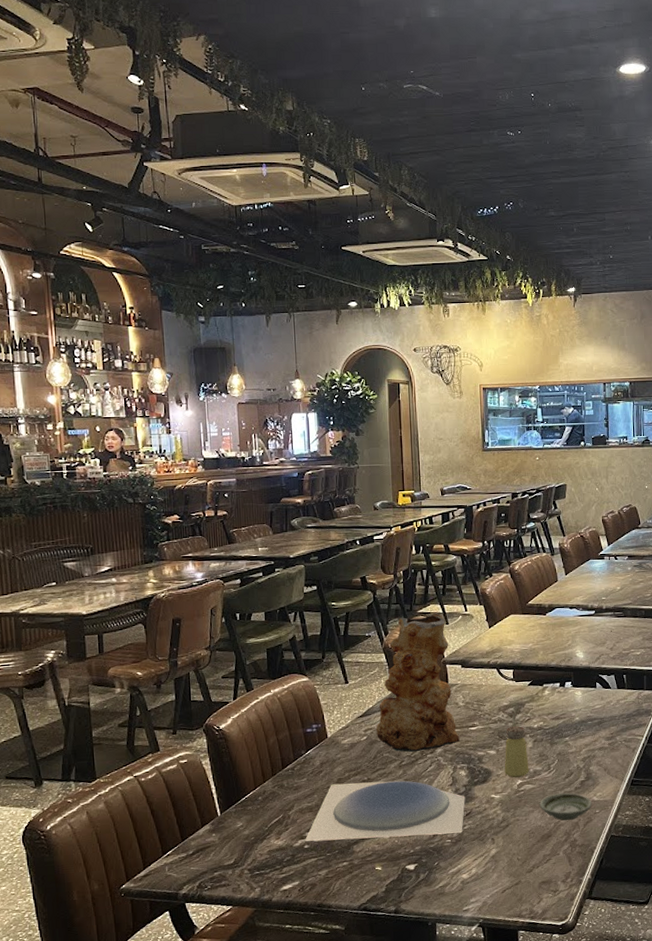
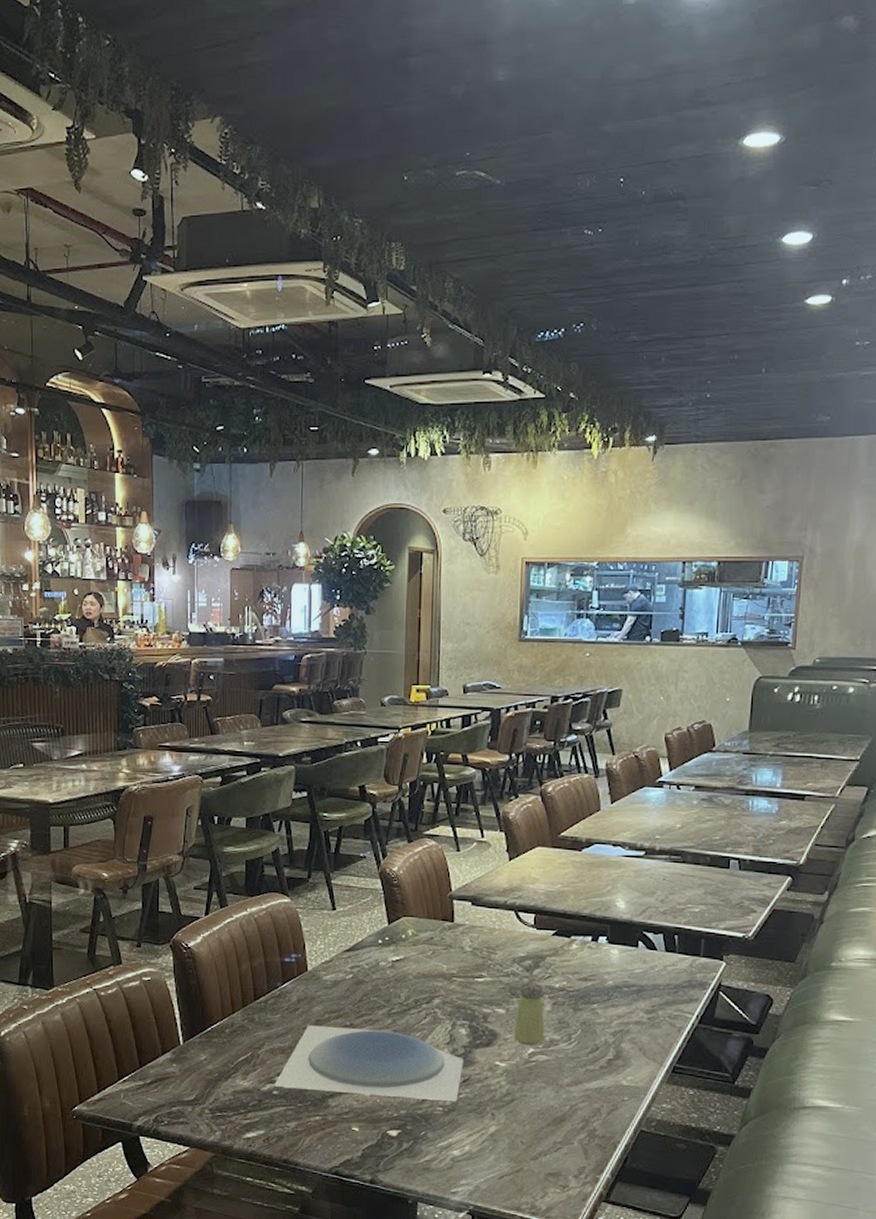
vase: present [375,612,459,753] -> none [363,835,462,1000]
saucer: present [539,793,593,821] -> none [553,1070,621,1105]

